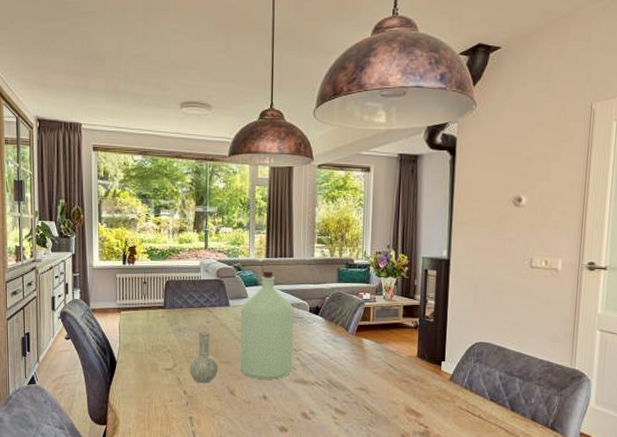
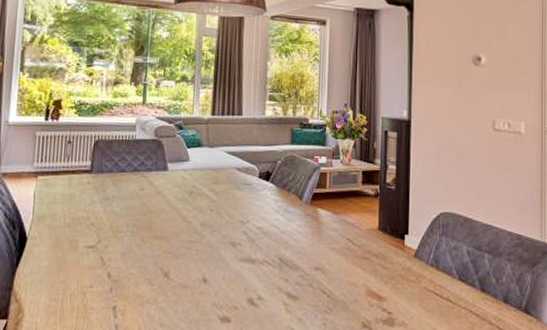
bottle: present [189,271,293,384] -> none [116,130,241,264]

